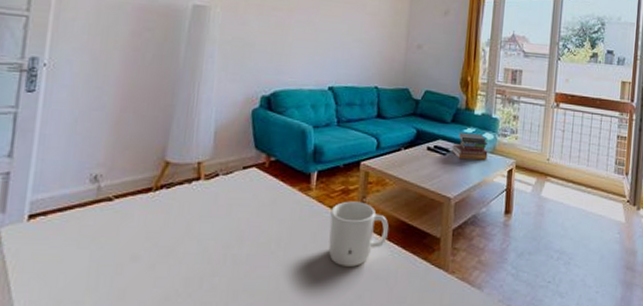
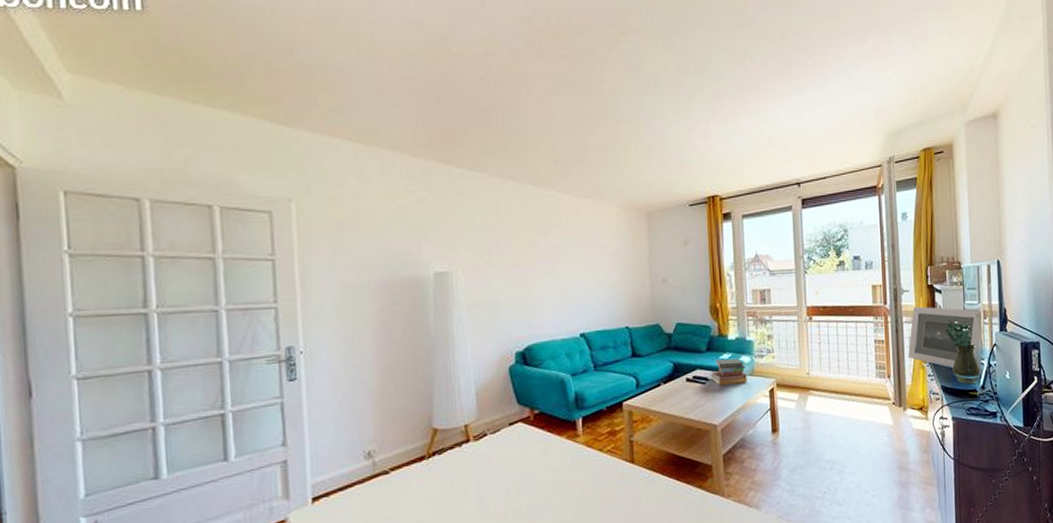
mug: present [328,201,389,267] -> none [601,440,661,505]

